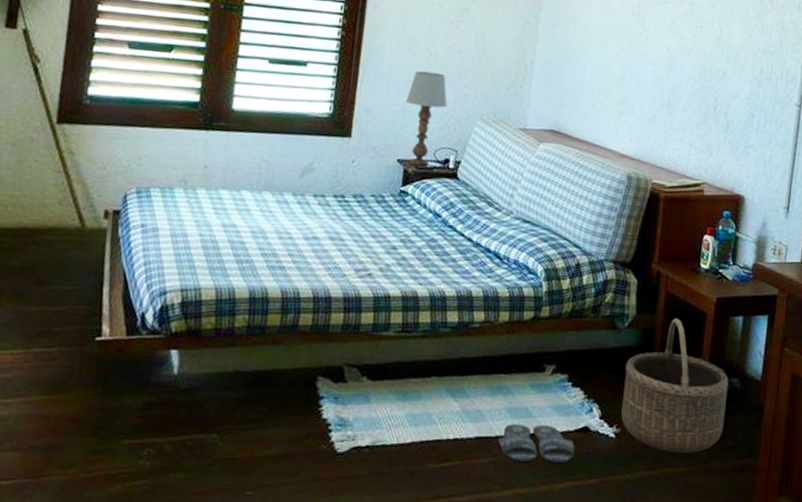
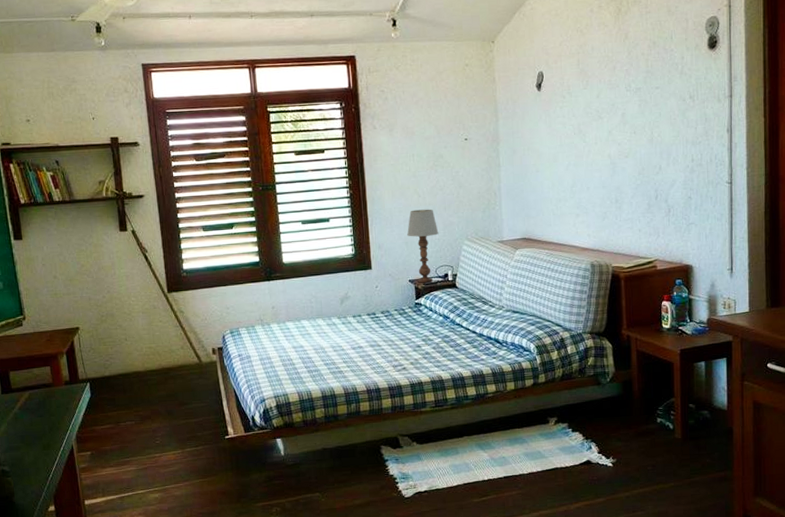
slippers: present [498,423,575,464] -> none [522,462,582,492]
basket: present [621,318,729,453] -> none [612,370,701,473]

